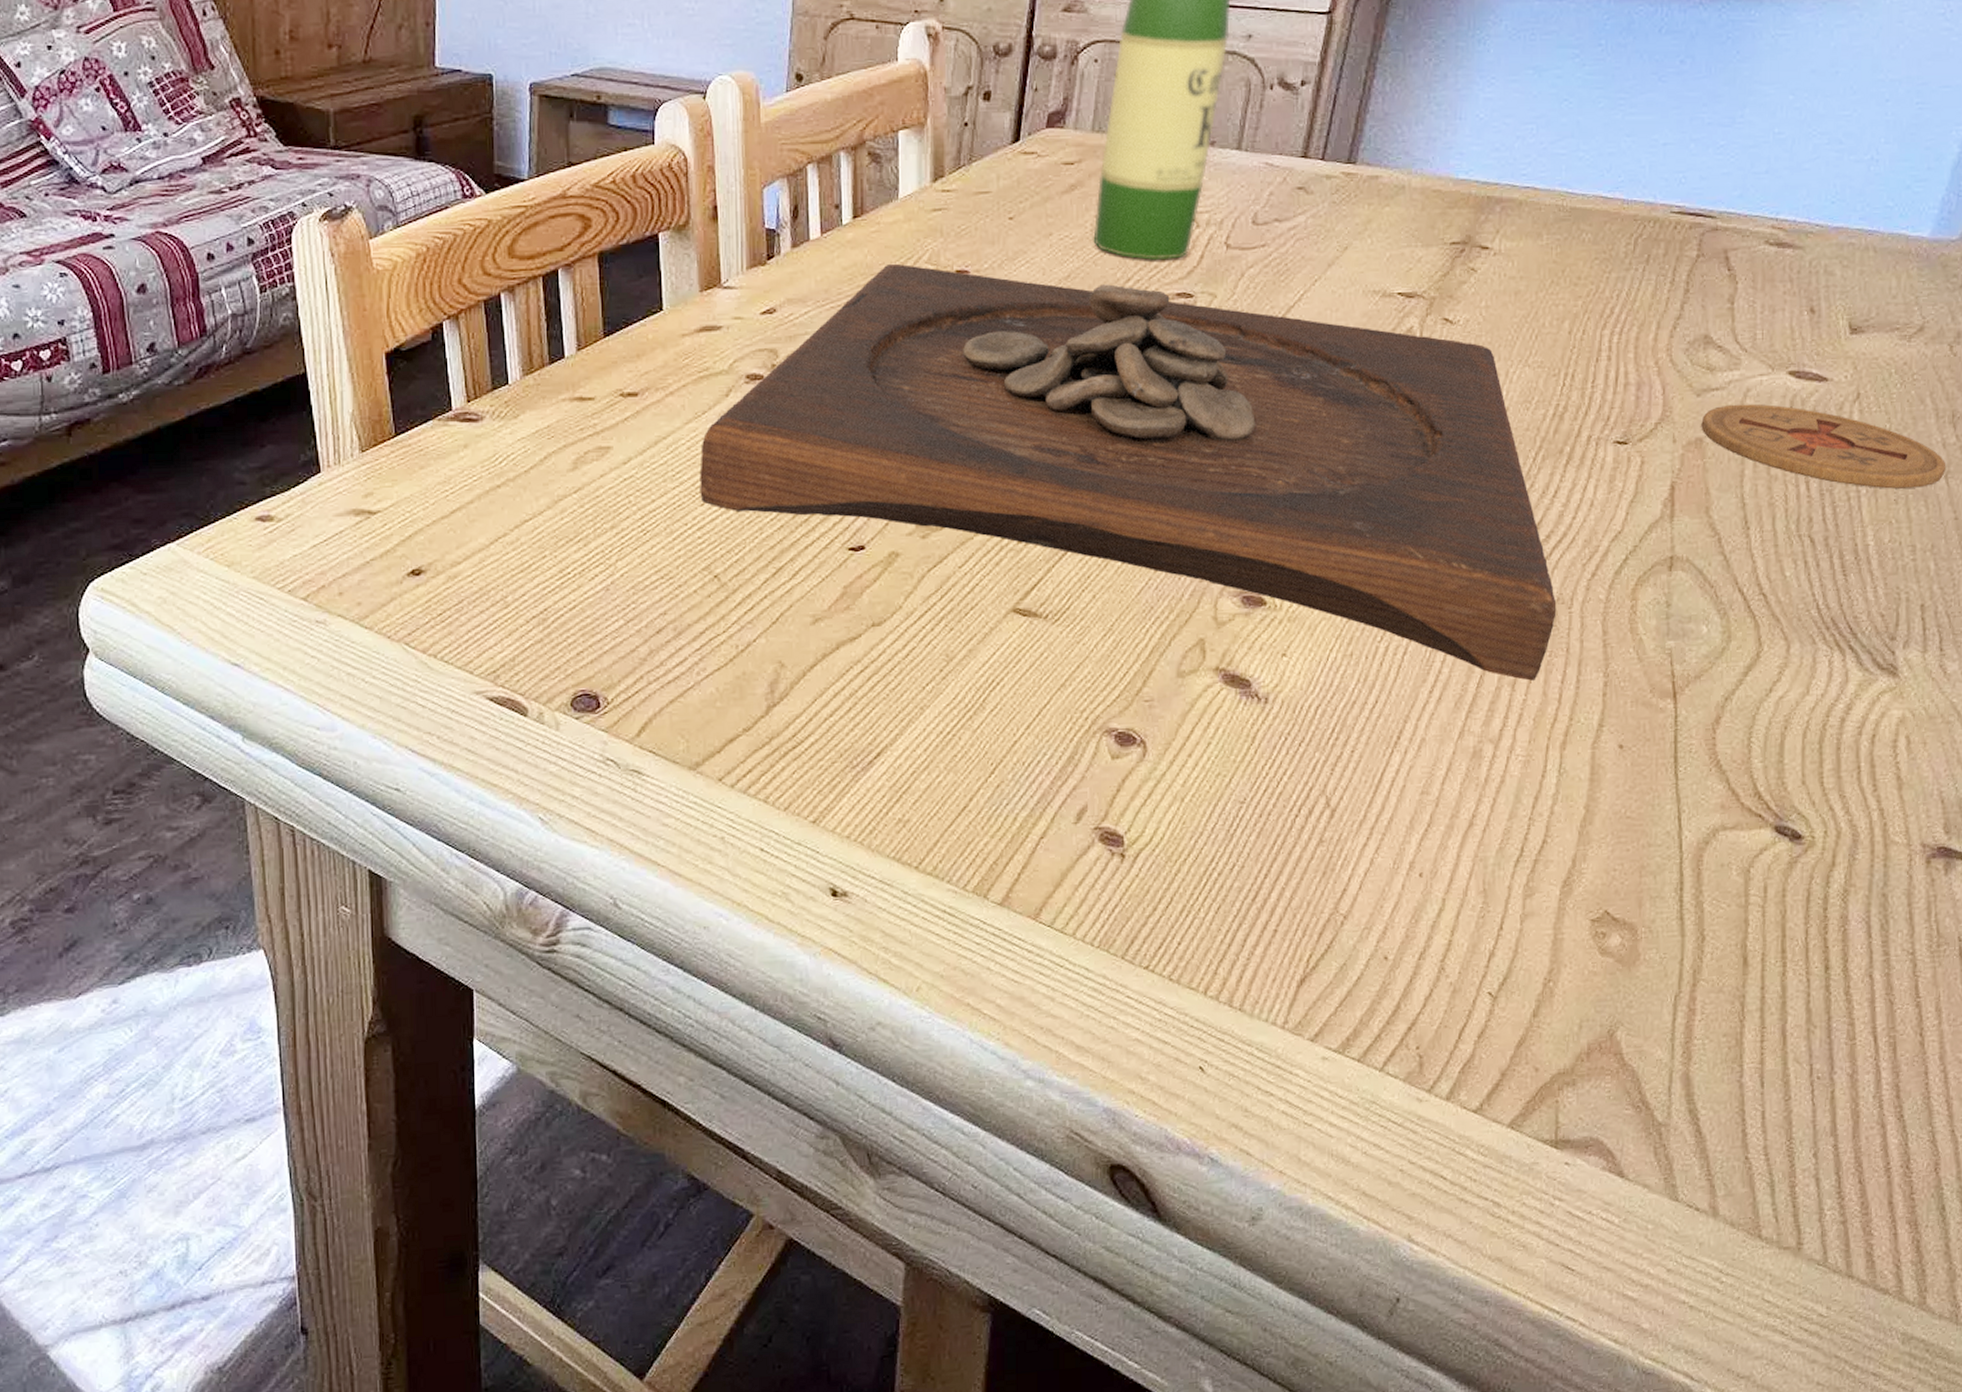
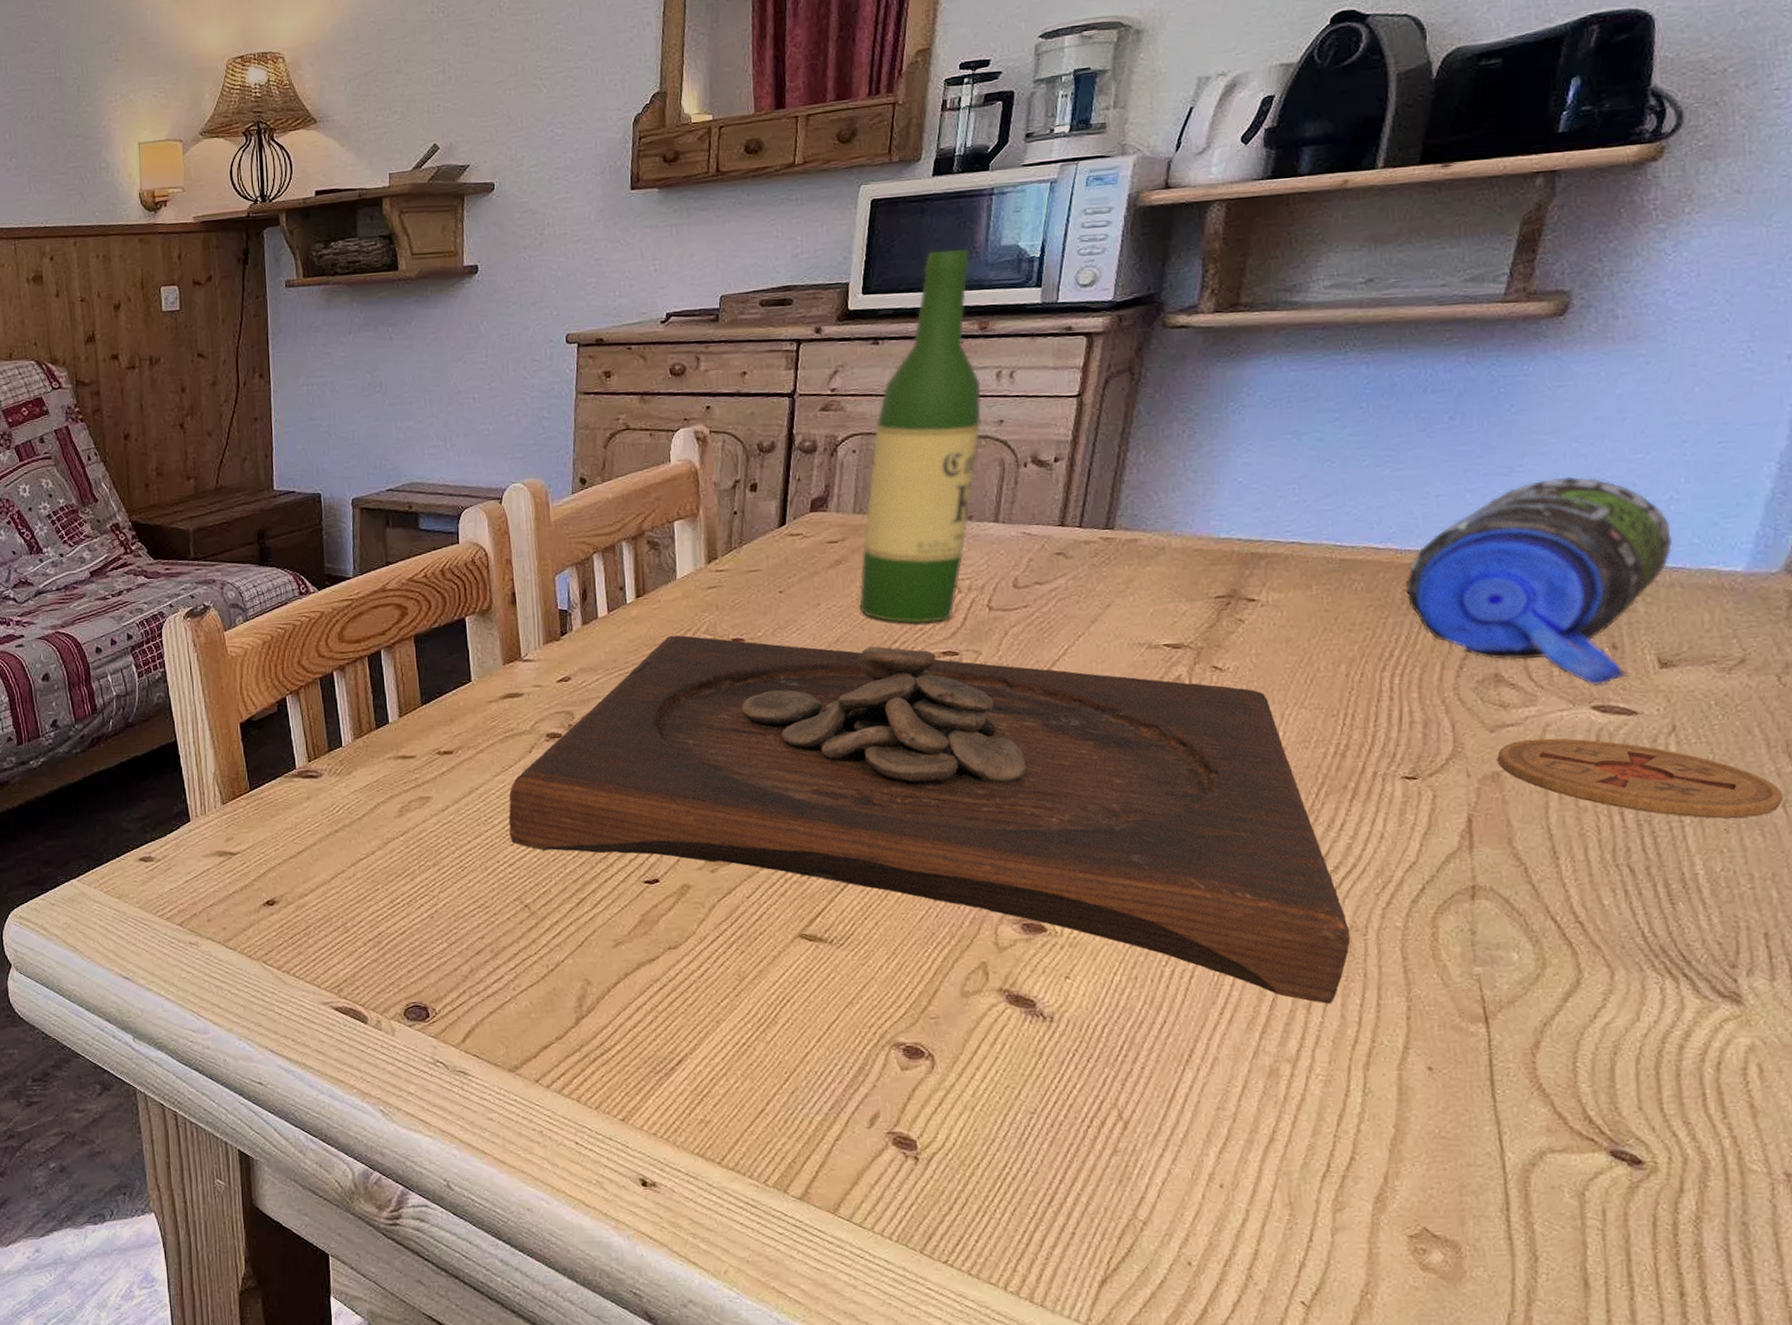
water bottle: none [1628,131,1870,351] -> present [1404,476,1673,686]

